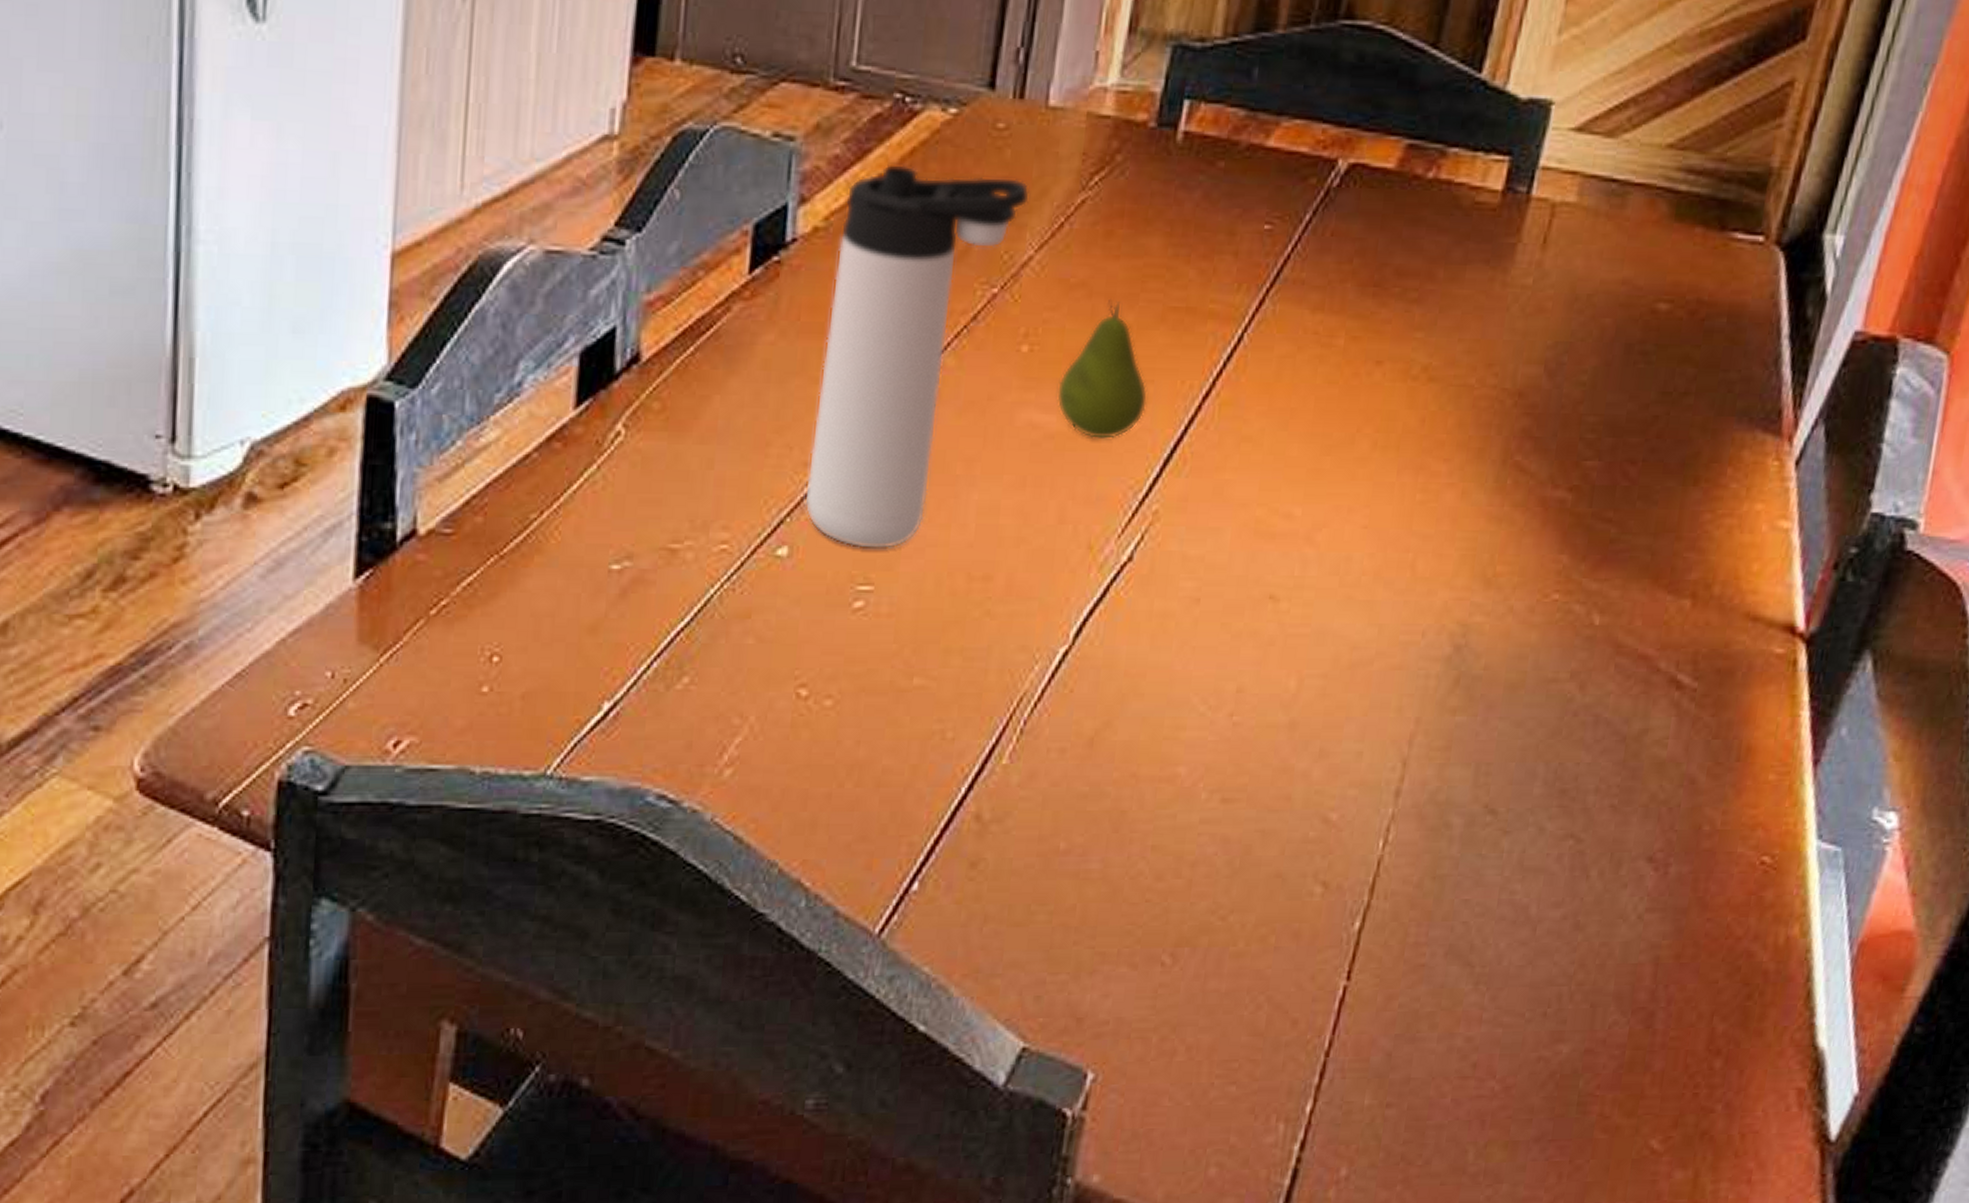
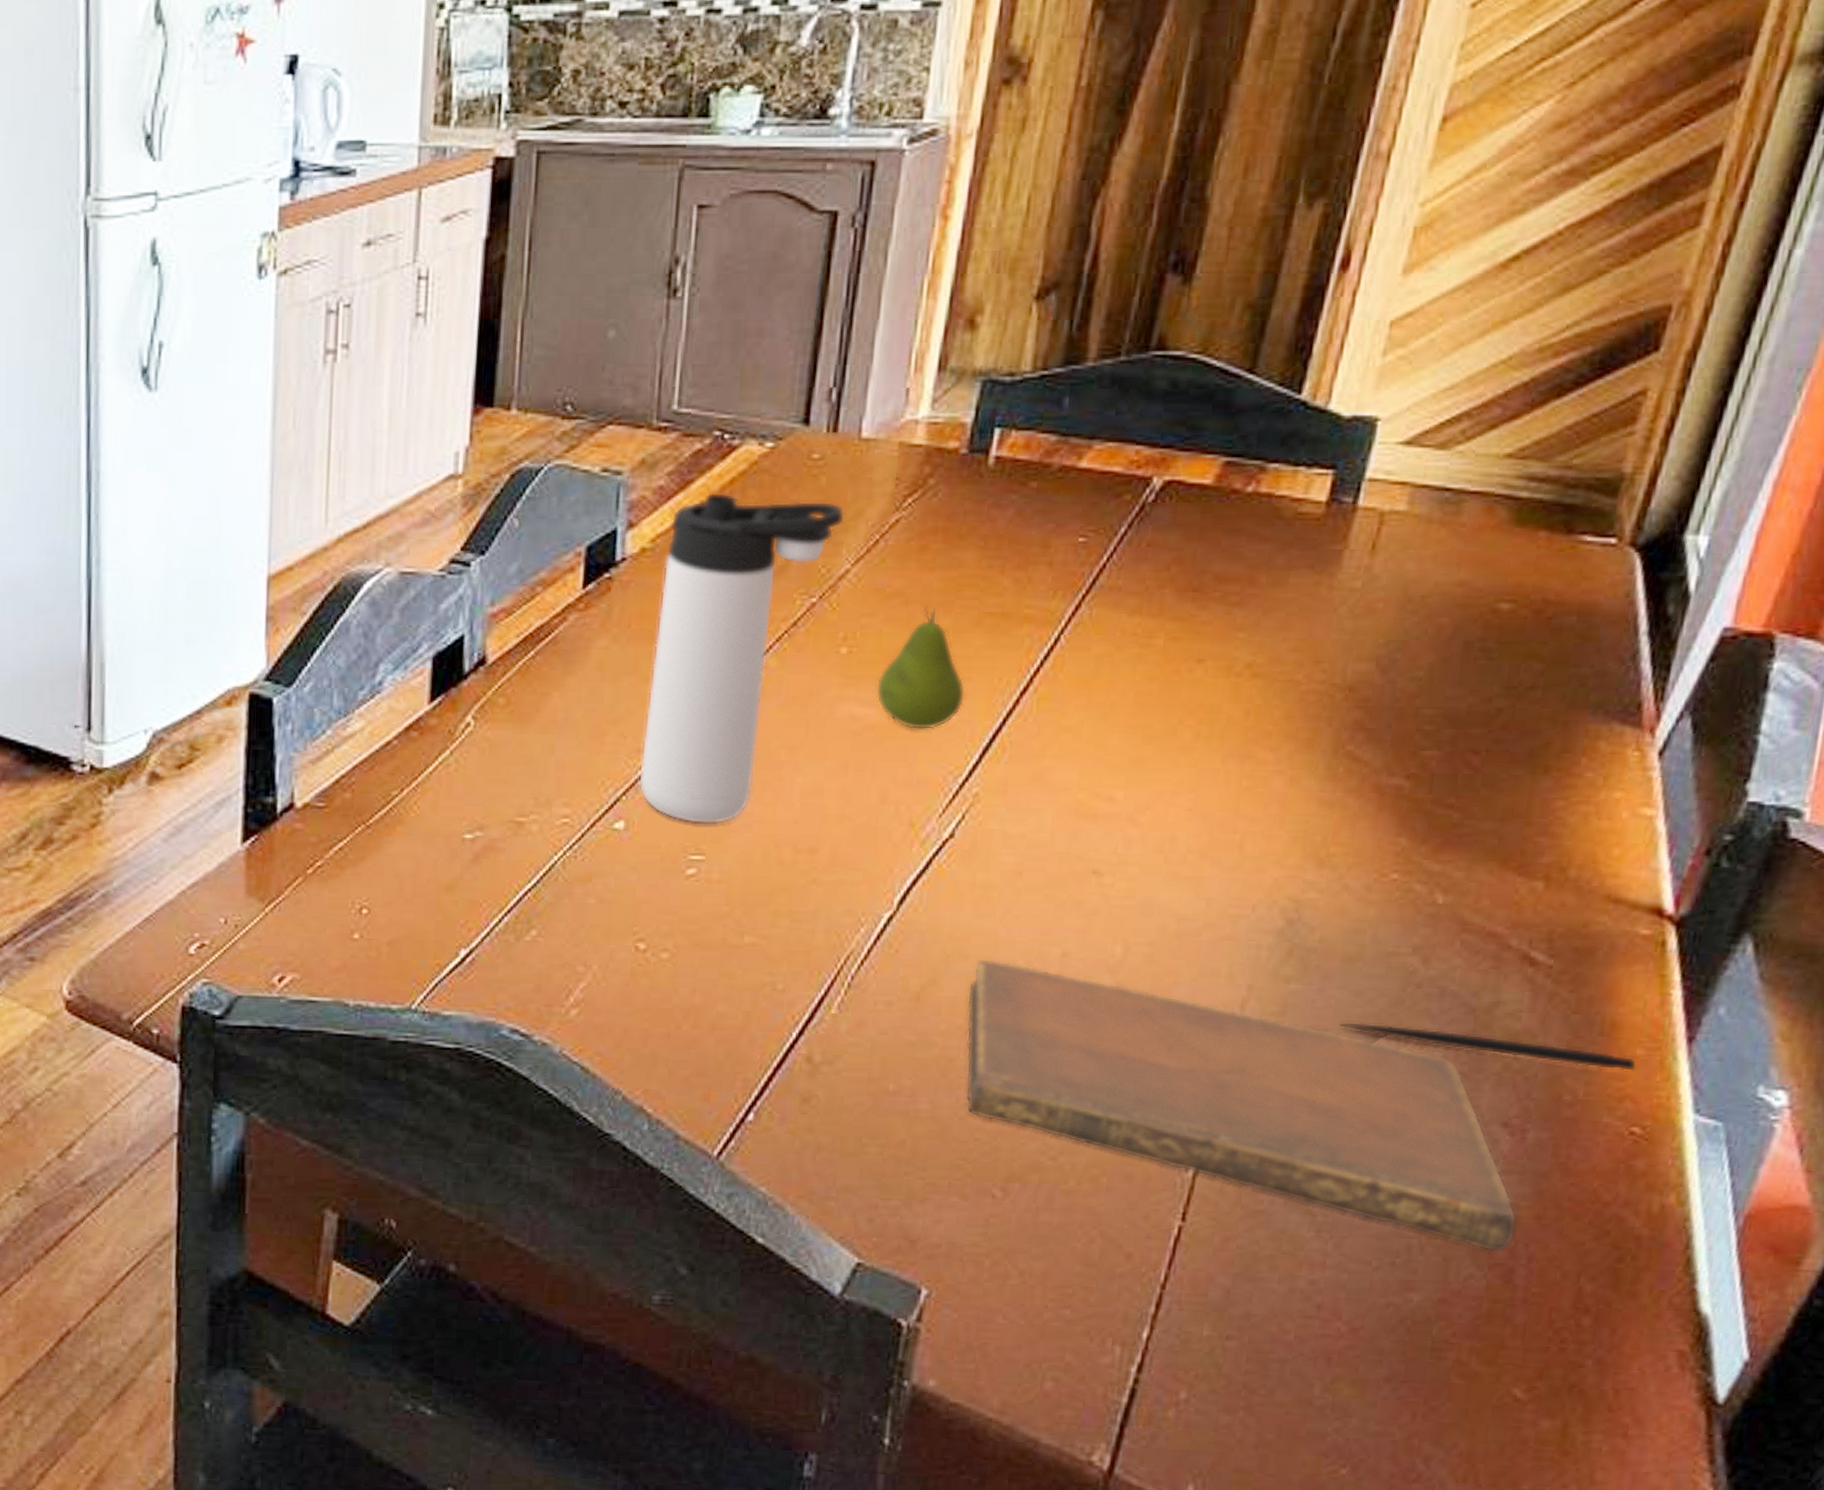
notebook: none [1137,696,1659,996] -> present [965,958,1517,1252]
pen: none [1501,755,1769,798] -> present [1339,1023,1637,1072]

